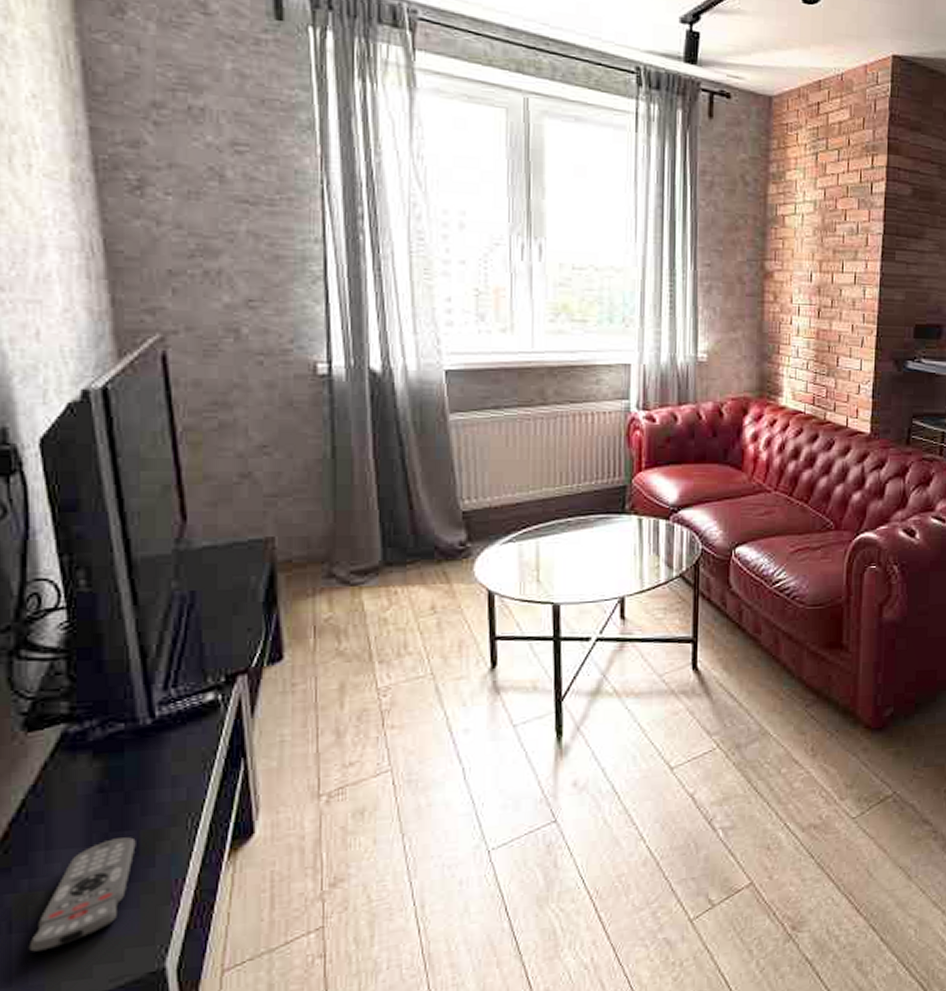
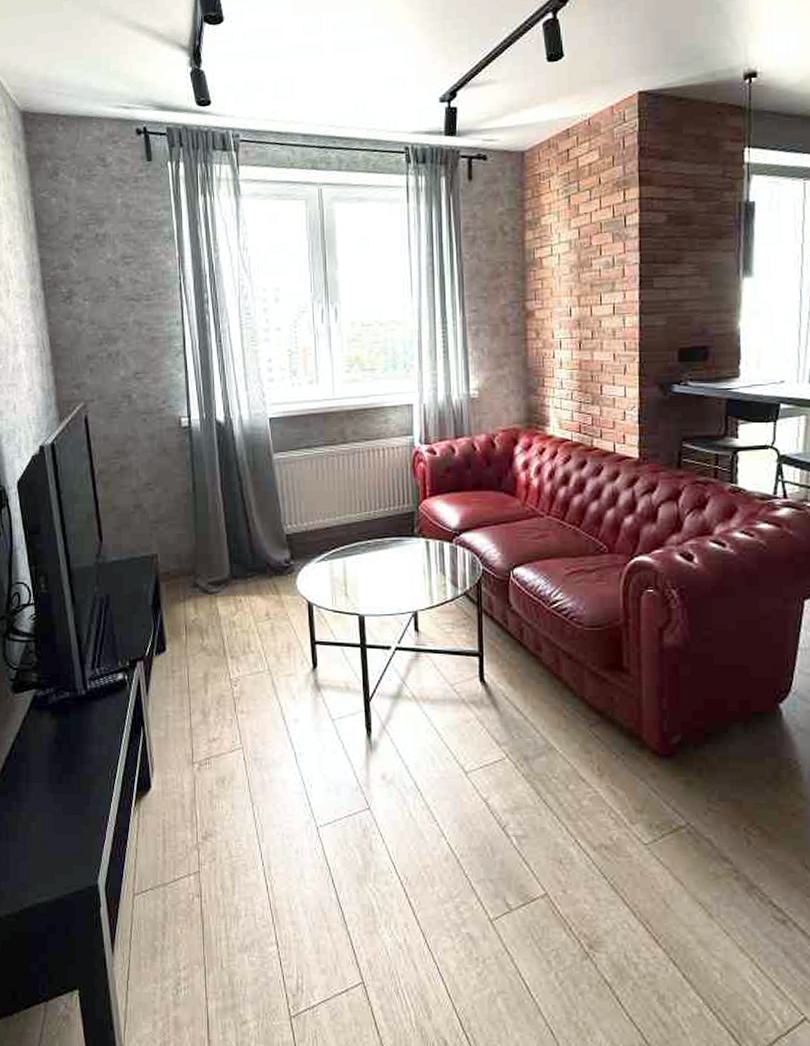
remote control: present [28,837,136,953] -> none [18,779,78,858]

